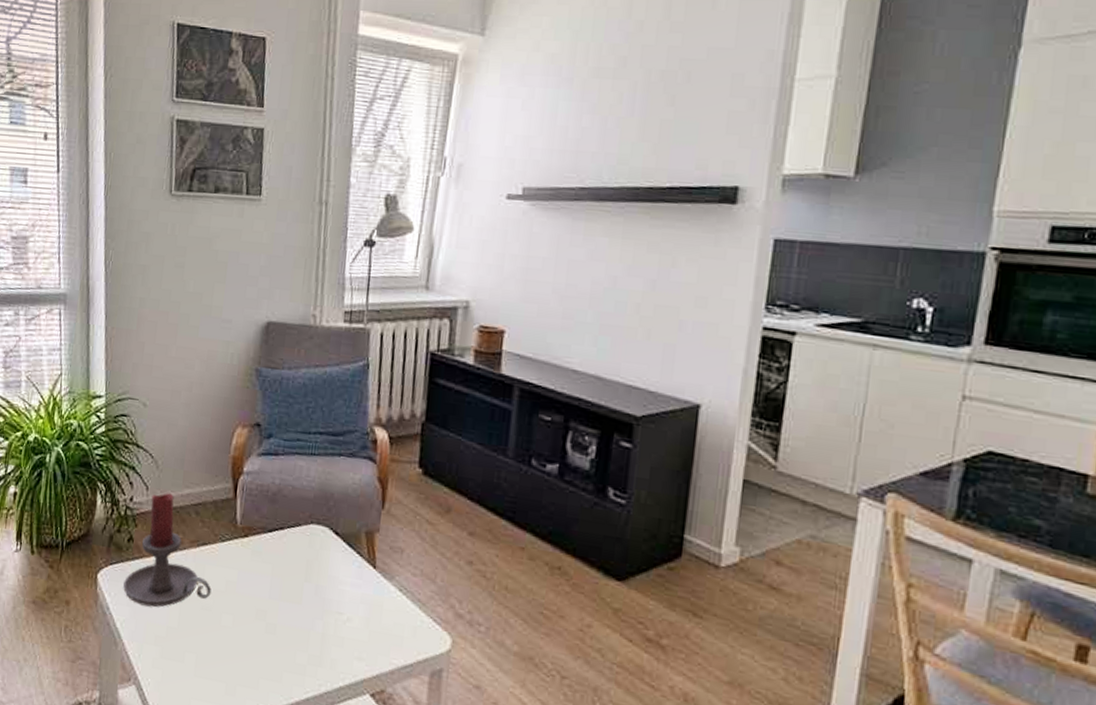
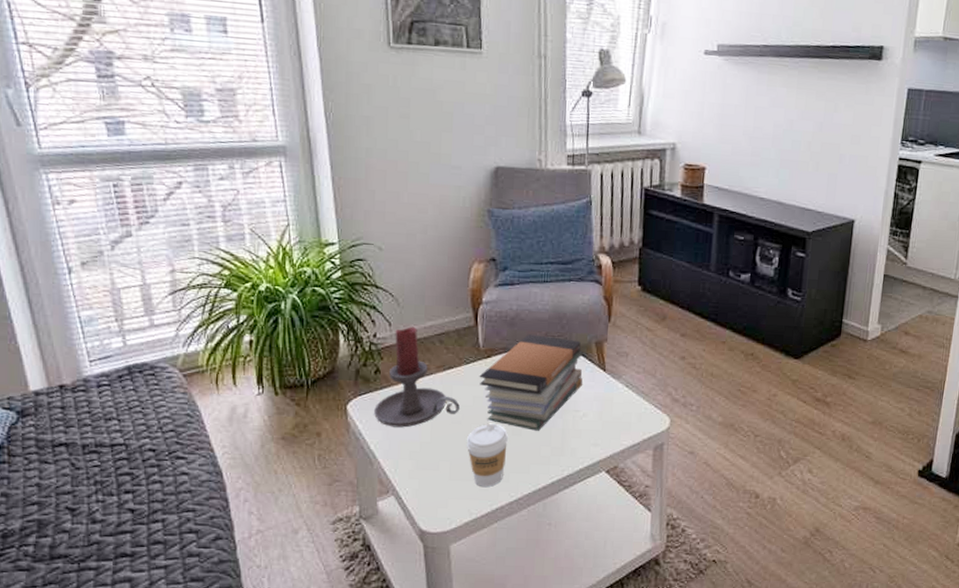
coffee cup: none [215,615,261,692] -> present [467,424,508,487]
book stack: none [234,514,352,632] -> present [479,334,584,431]

